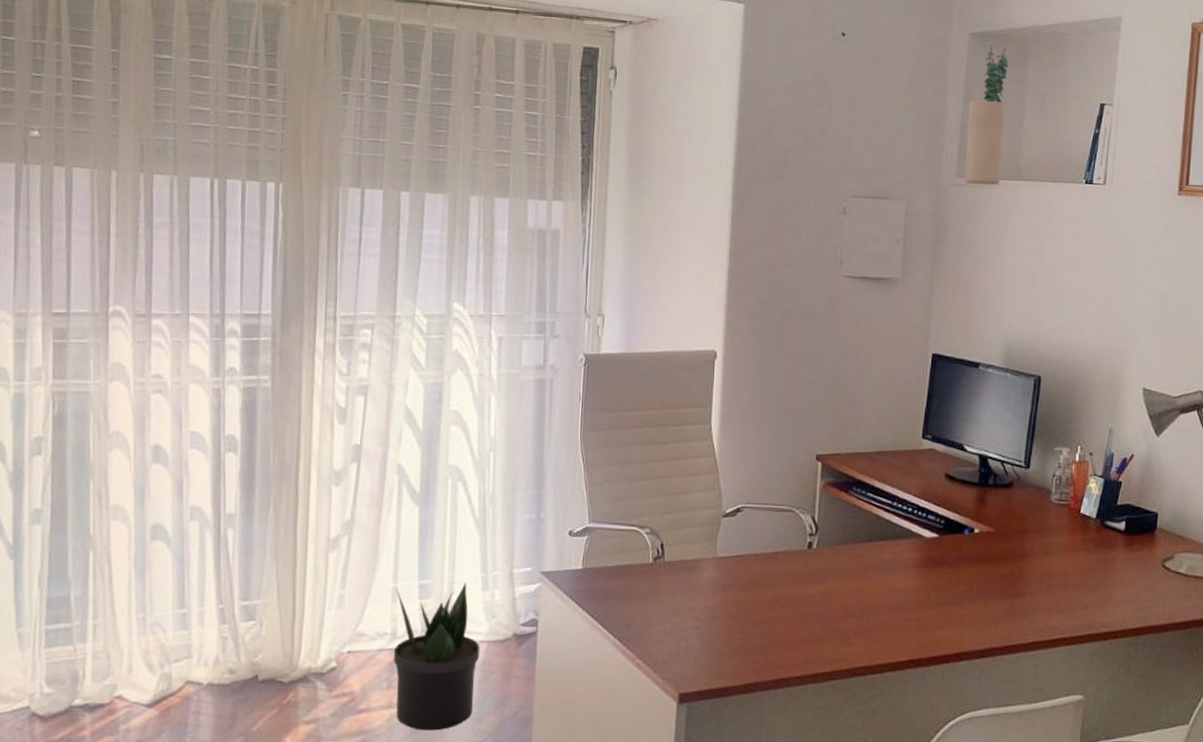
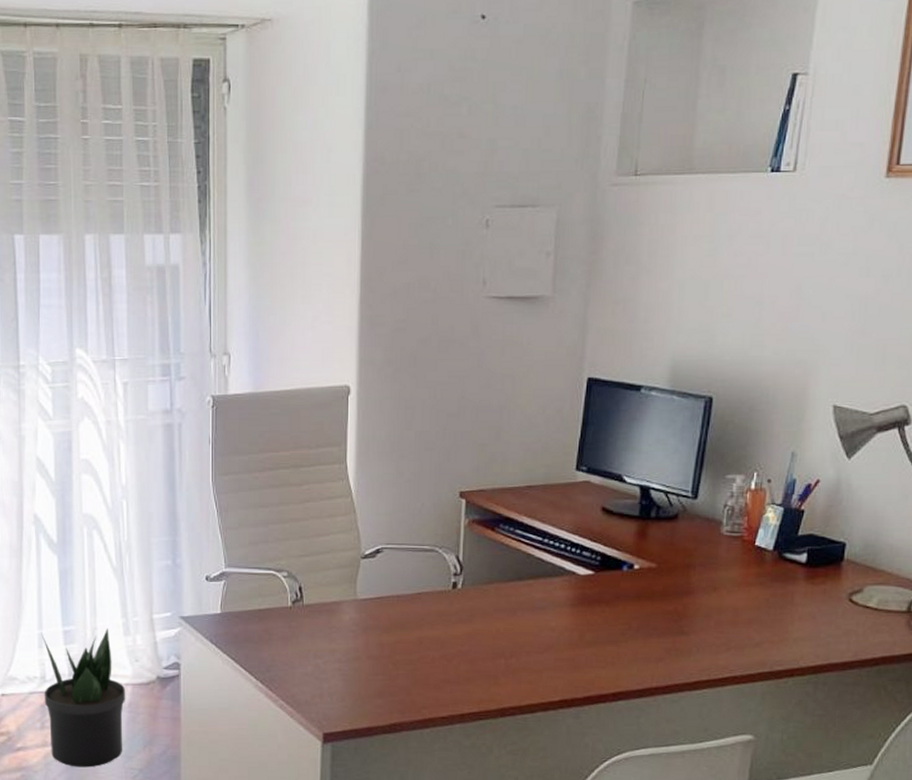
vase: present [965,44,1008,185] -> none [626,12,680,182]

